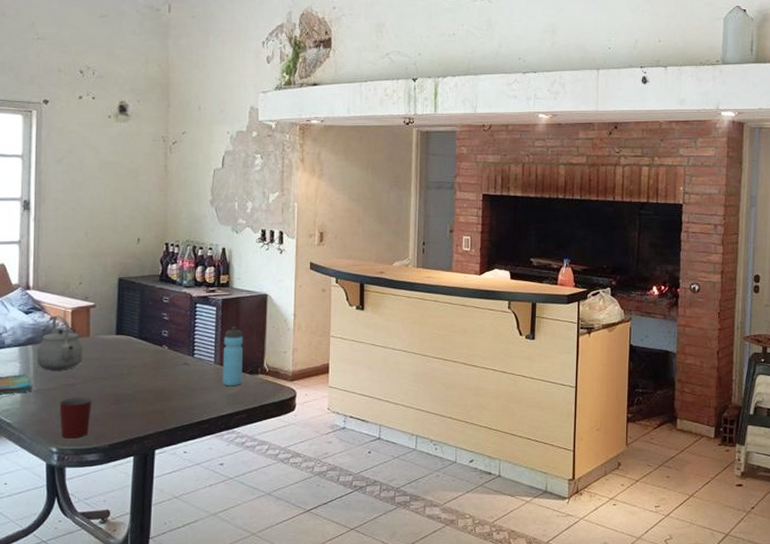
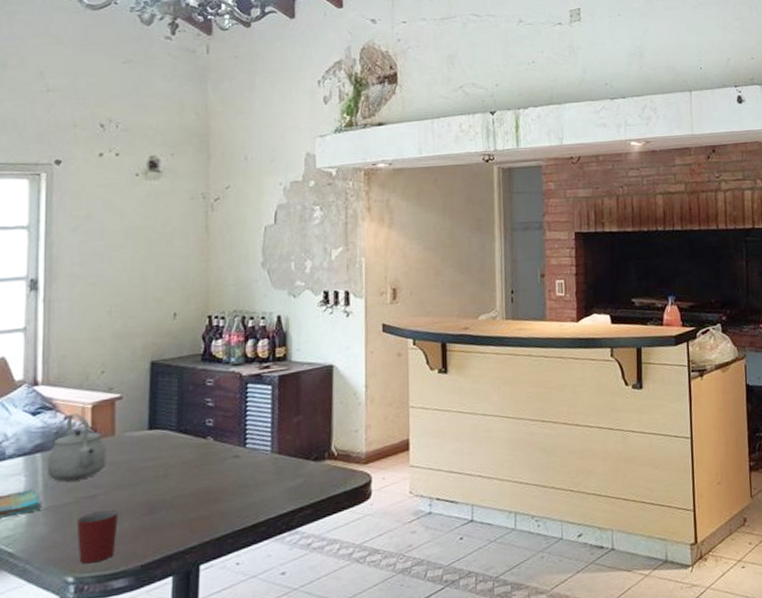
water bottle: present [222,326,243,387] -> none [281,406,306,478]

